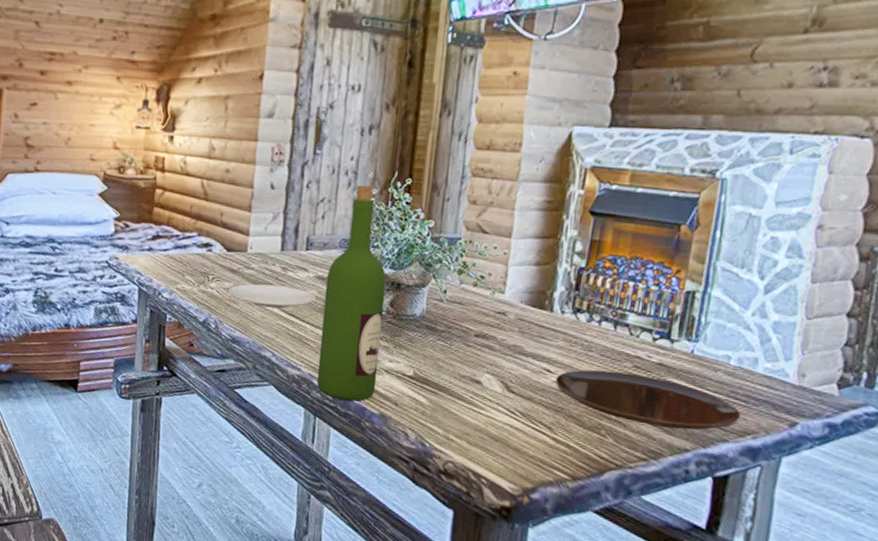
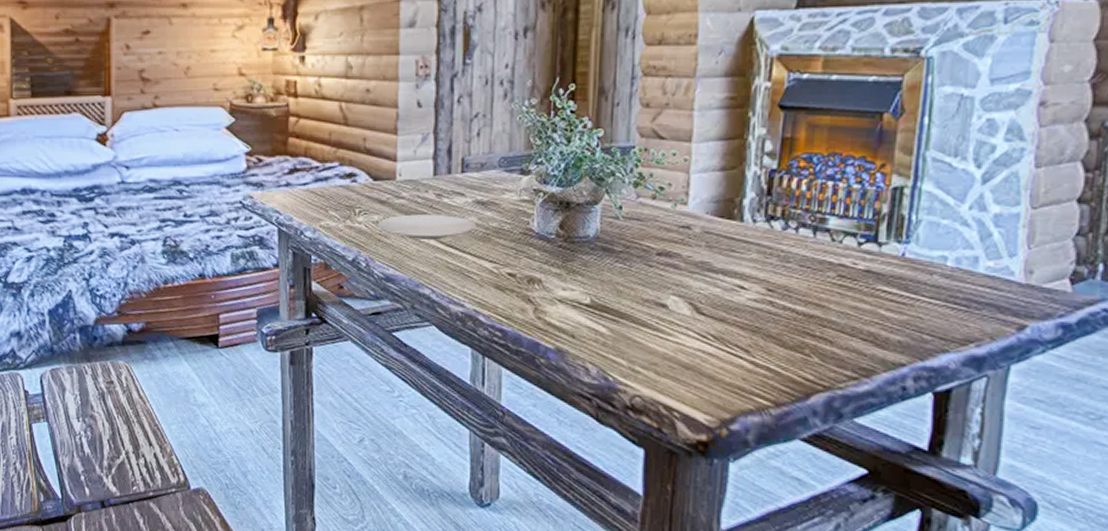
wine bottle: present [317,185,386,402] -> none [483,95,554,337]
plate: present [556,369,741,430] -> none [751,282,962,342]

